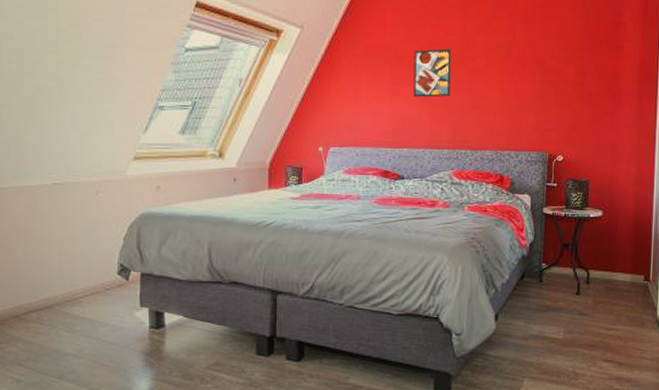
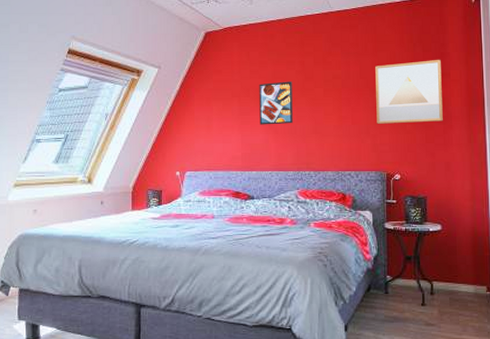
wall art: none [541,29,615,100] -> present [375,59,443,124]

